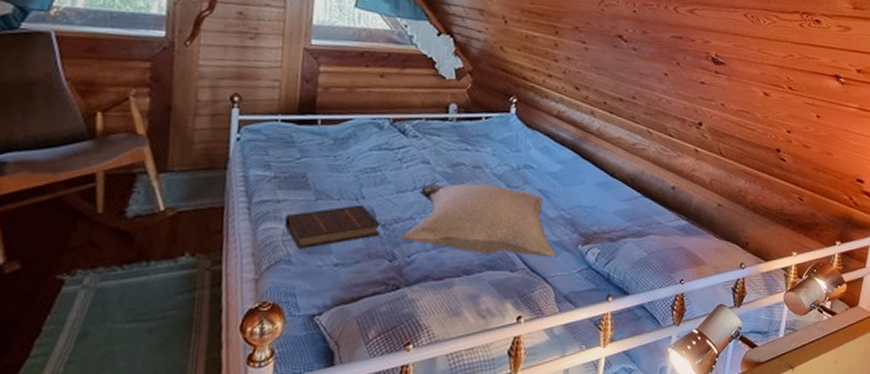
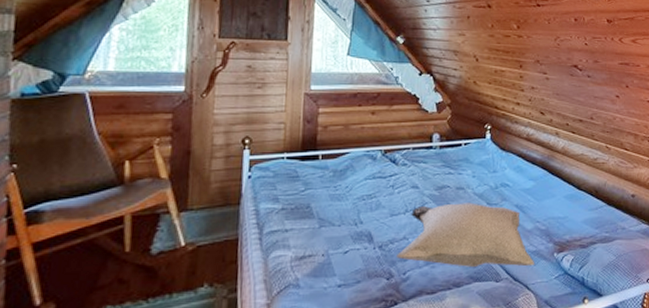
book: present [285,204,381,250] -> none [293,229,378,274]

